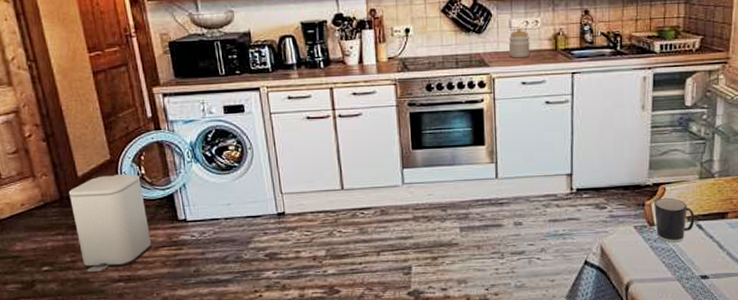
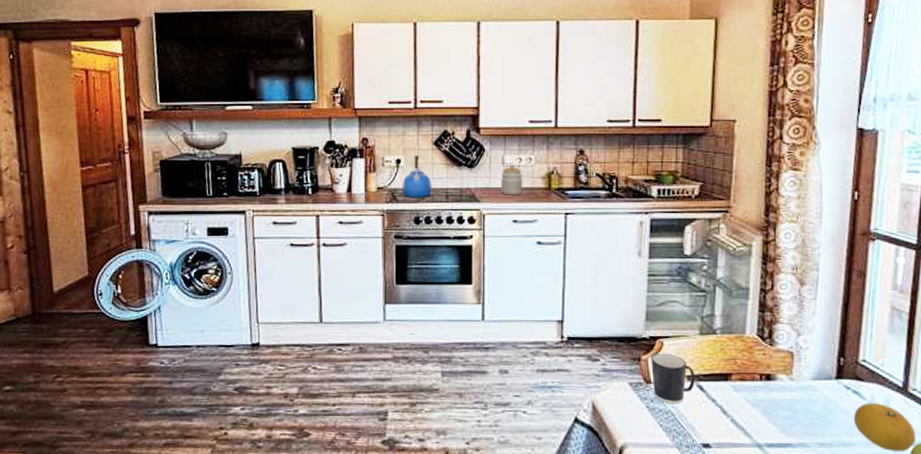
pedal bin: present [68,173,152,273] -> none [41,292,119,396]
kettle: none [412,24,443,66] -> present [402,156,433,198]

